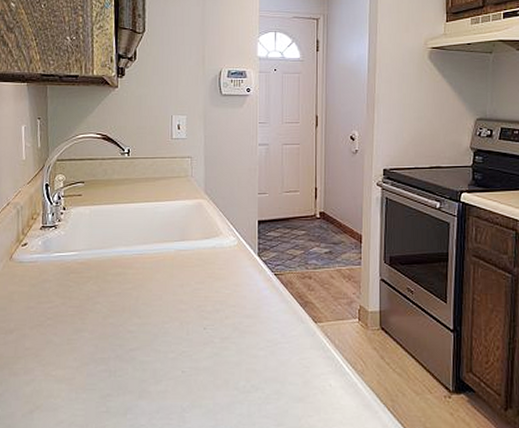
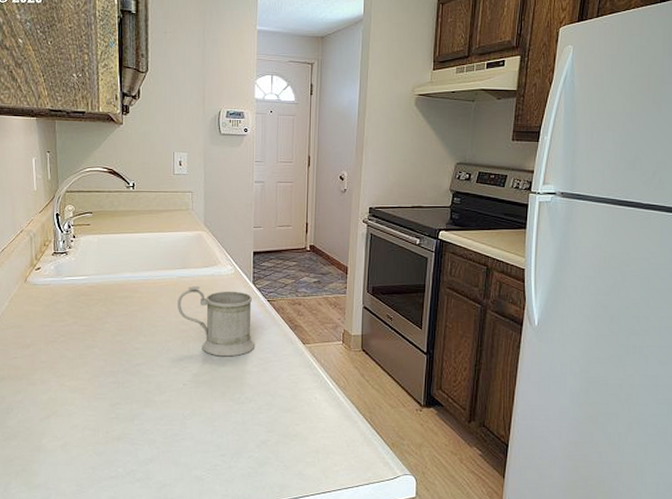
mug: none [174,260,262,339] -> present [177,286,256,357]

